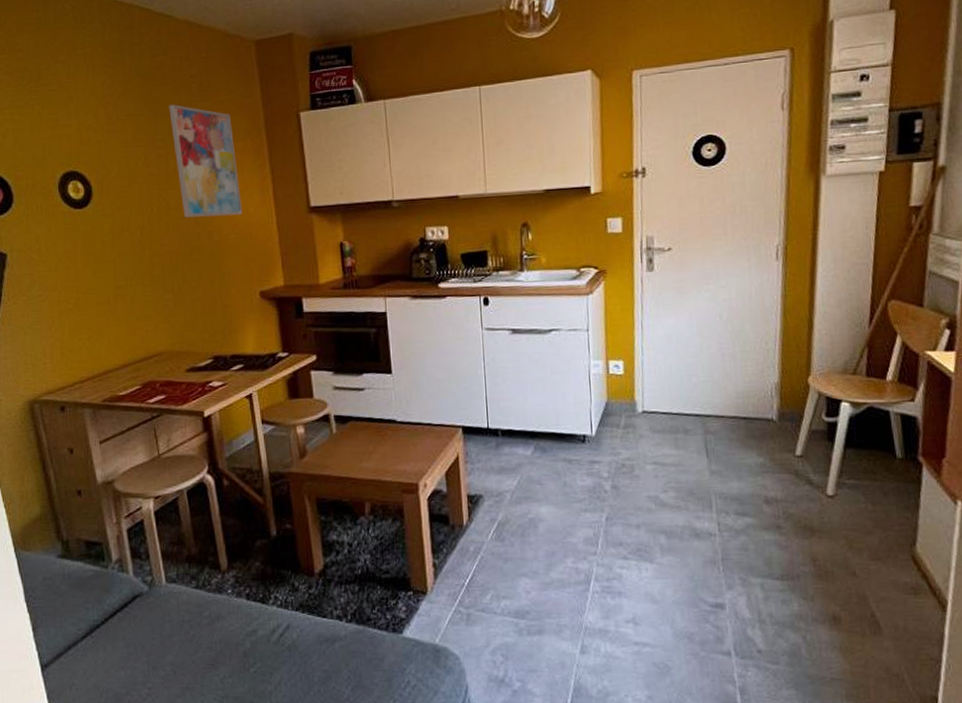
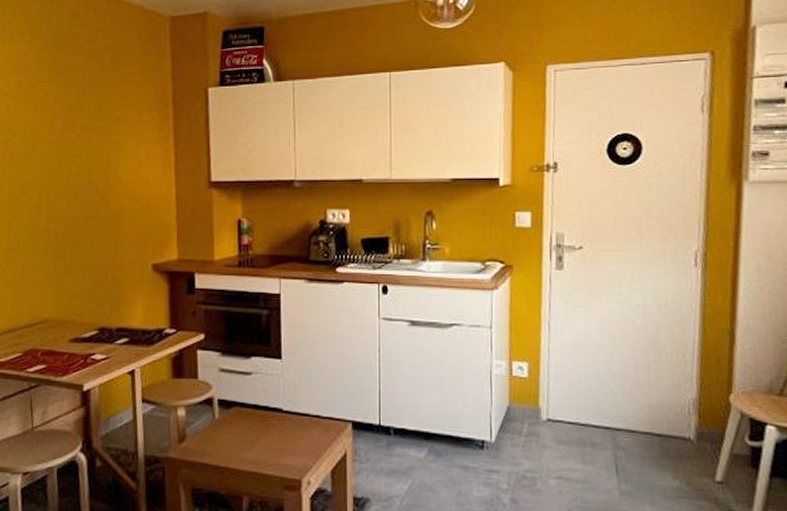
wall art: present [169,104,243,218] -> none [79,74,143,186]

